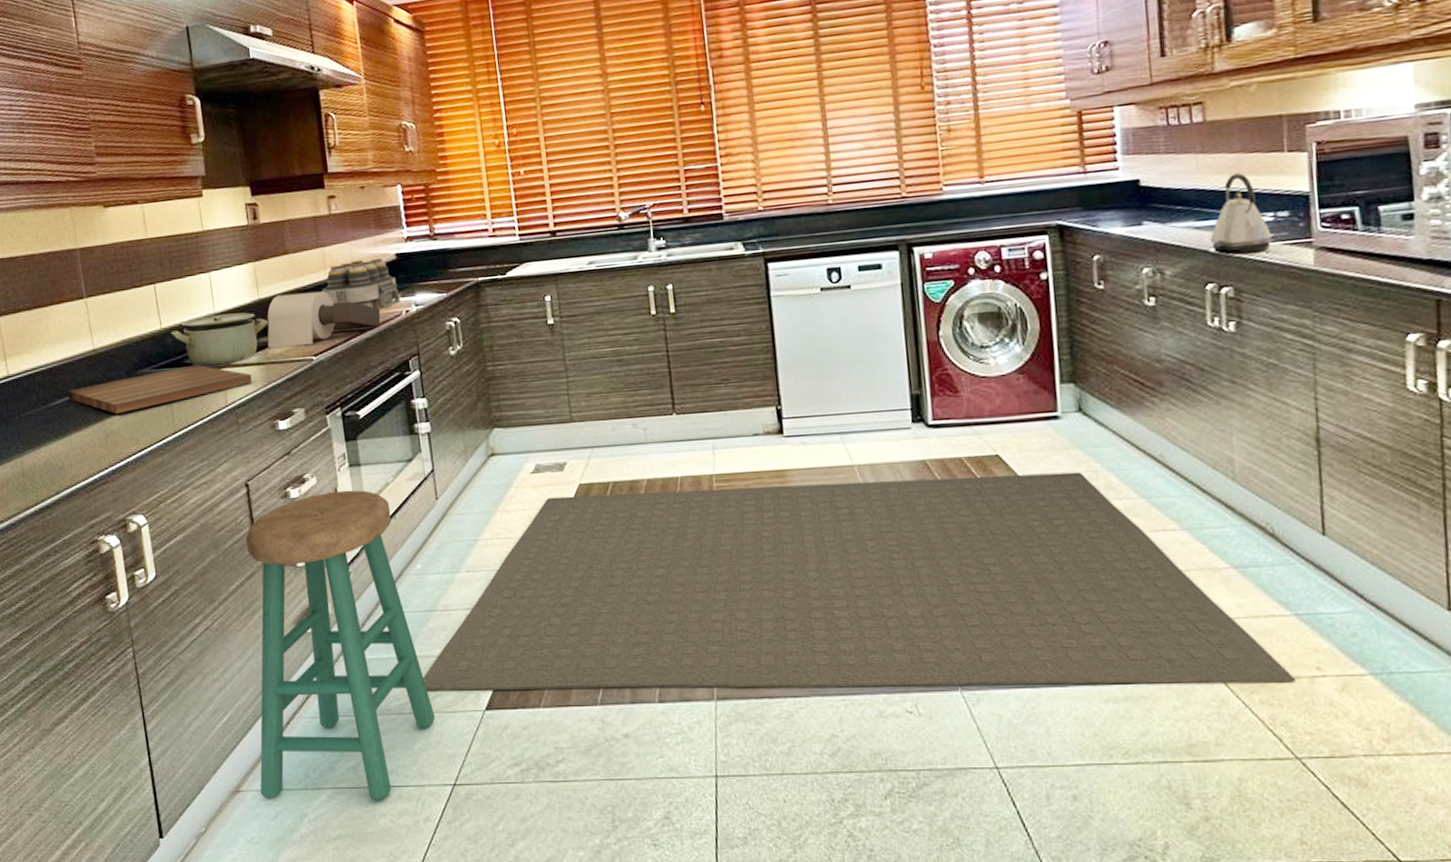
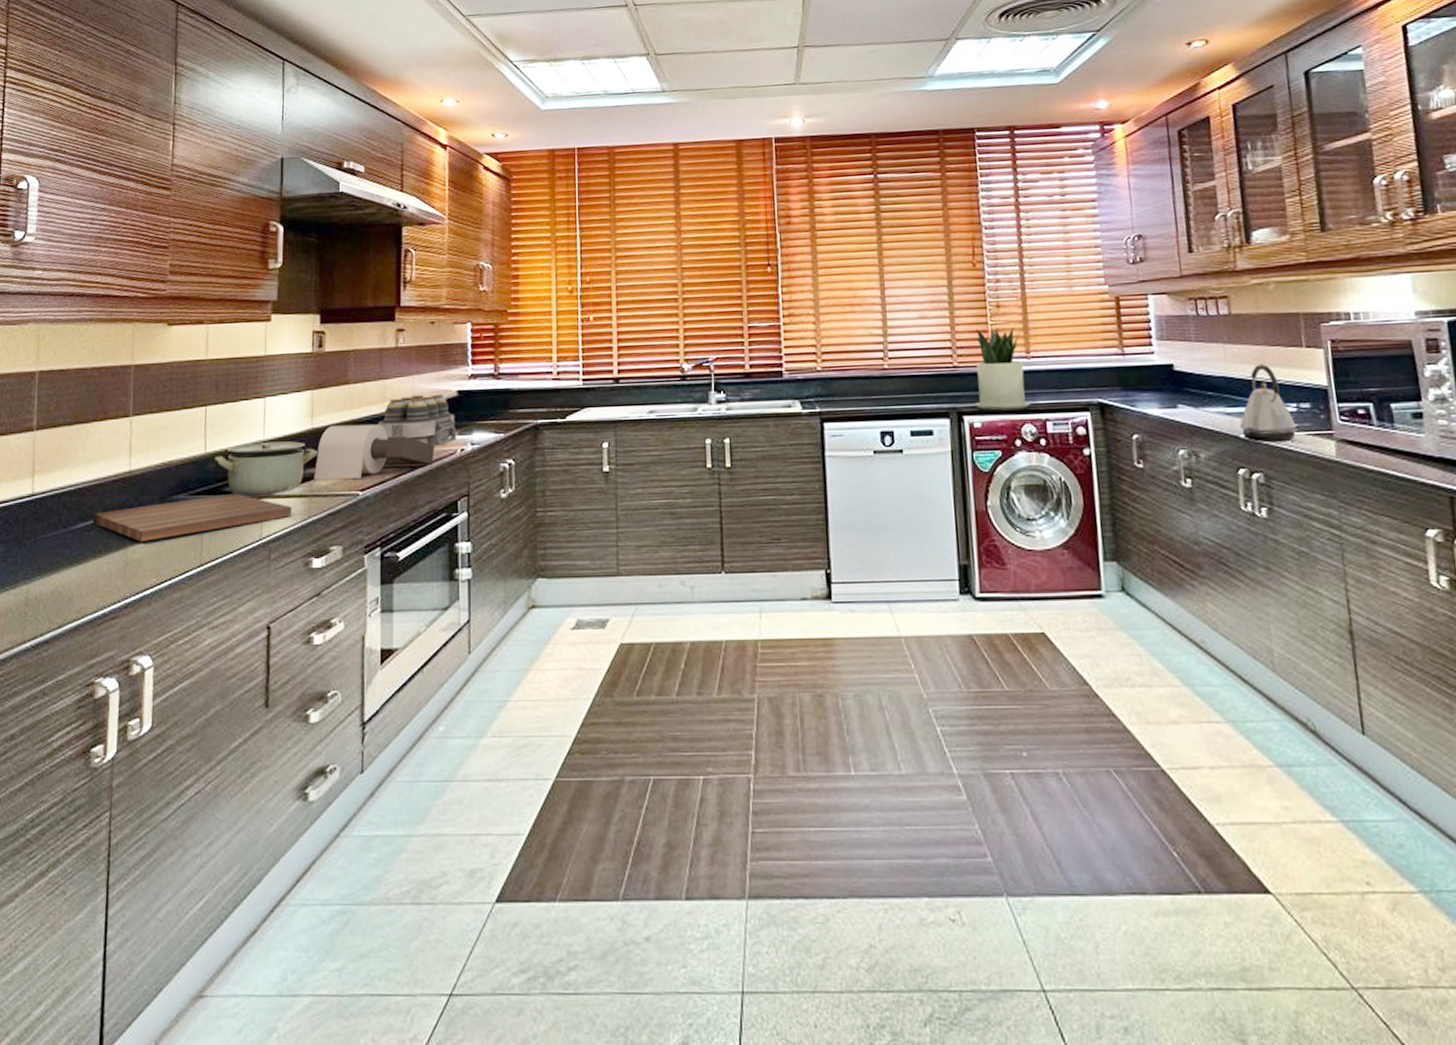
stool: present [246,490,436,801] -> none [227,638,439,1013]
rug: present [423,472,1296,692] -> none [430,654,1346,899]
planter: none [924,151,984,241] -> present [974,327,1030,411]

